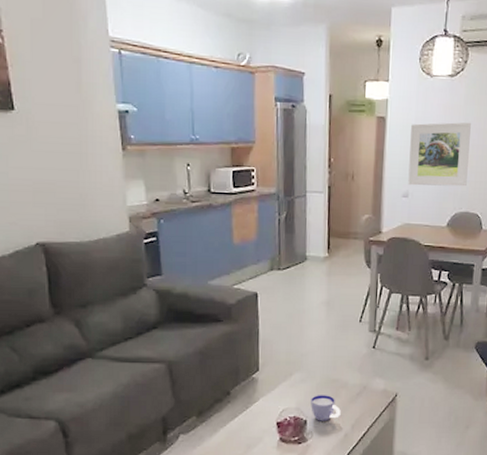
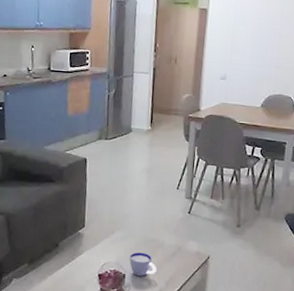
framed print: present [408,122,471,187] -> none [226,14,287,72]

